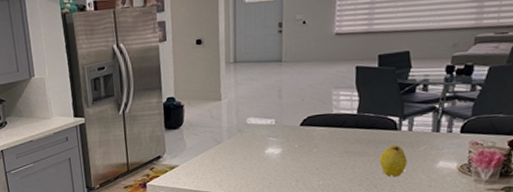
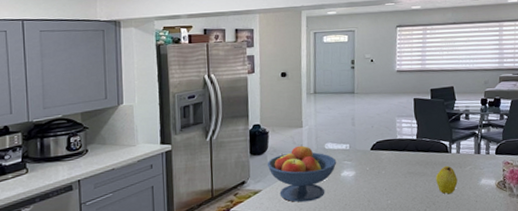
fruit bowl: none [183,118,261,179] -> present [267,144,337,203]

